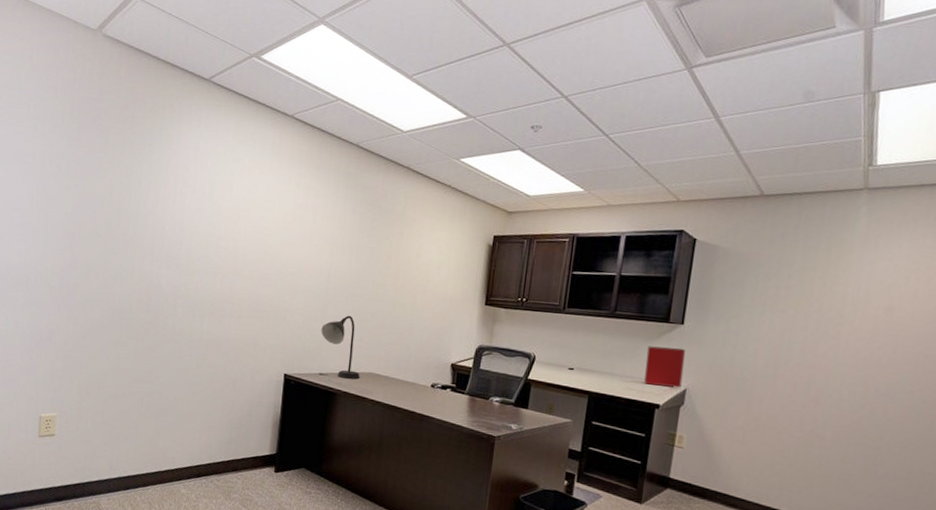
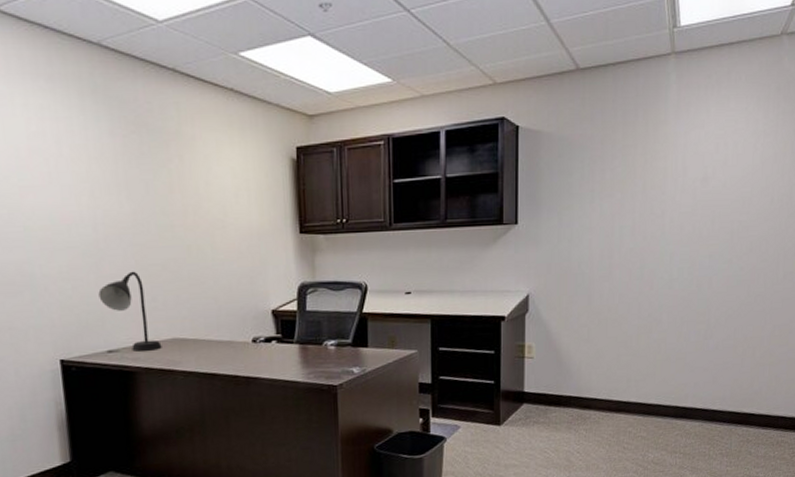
book: present [644,346,686,388] -> none [484,250,524,296]

